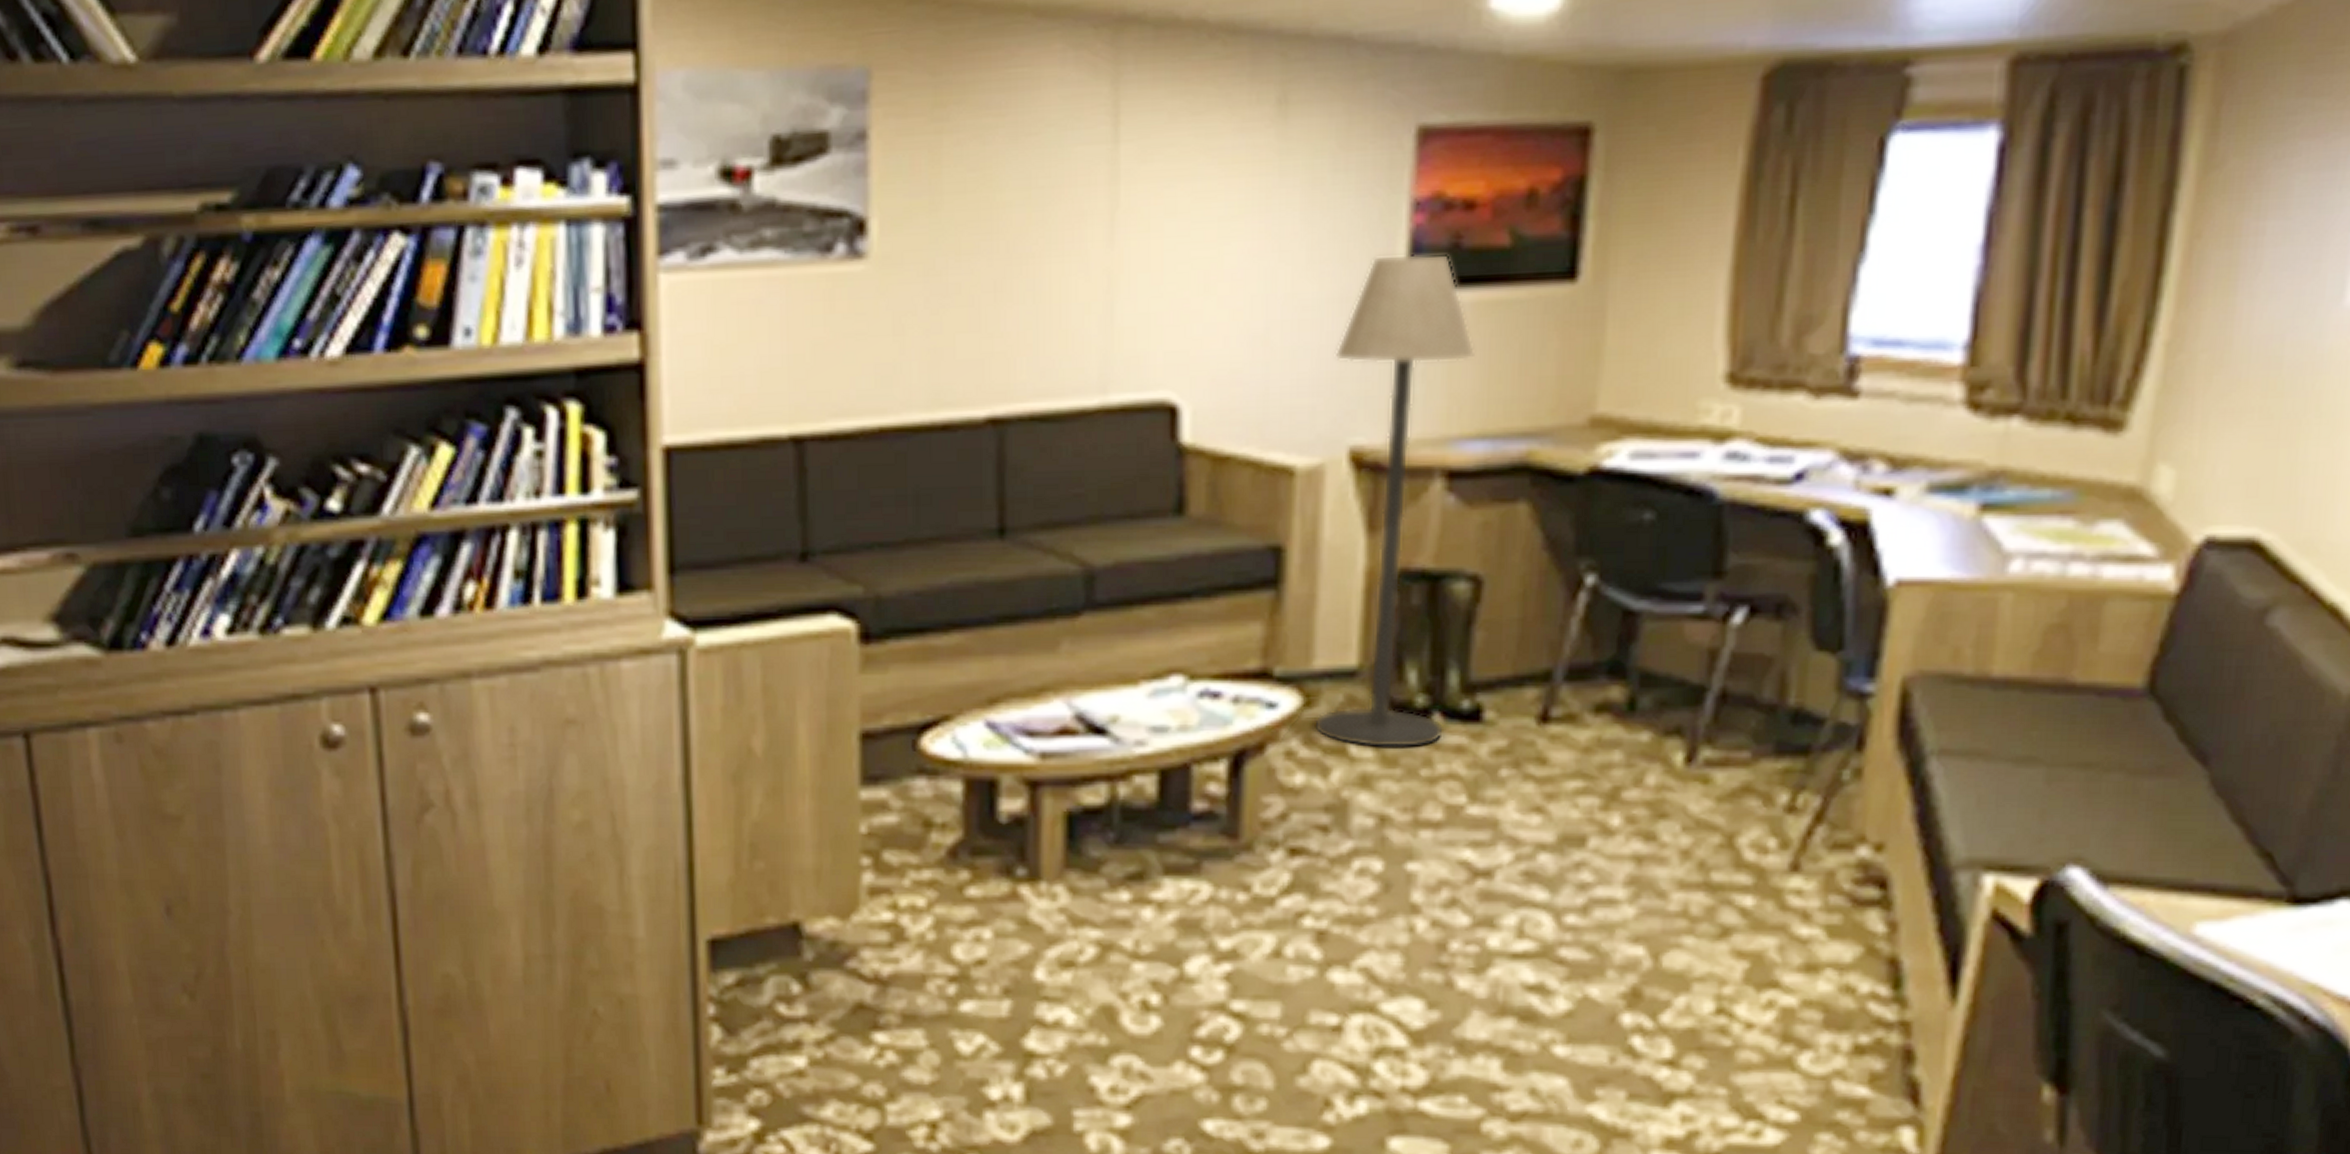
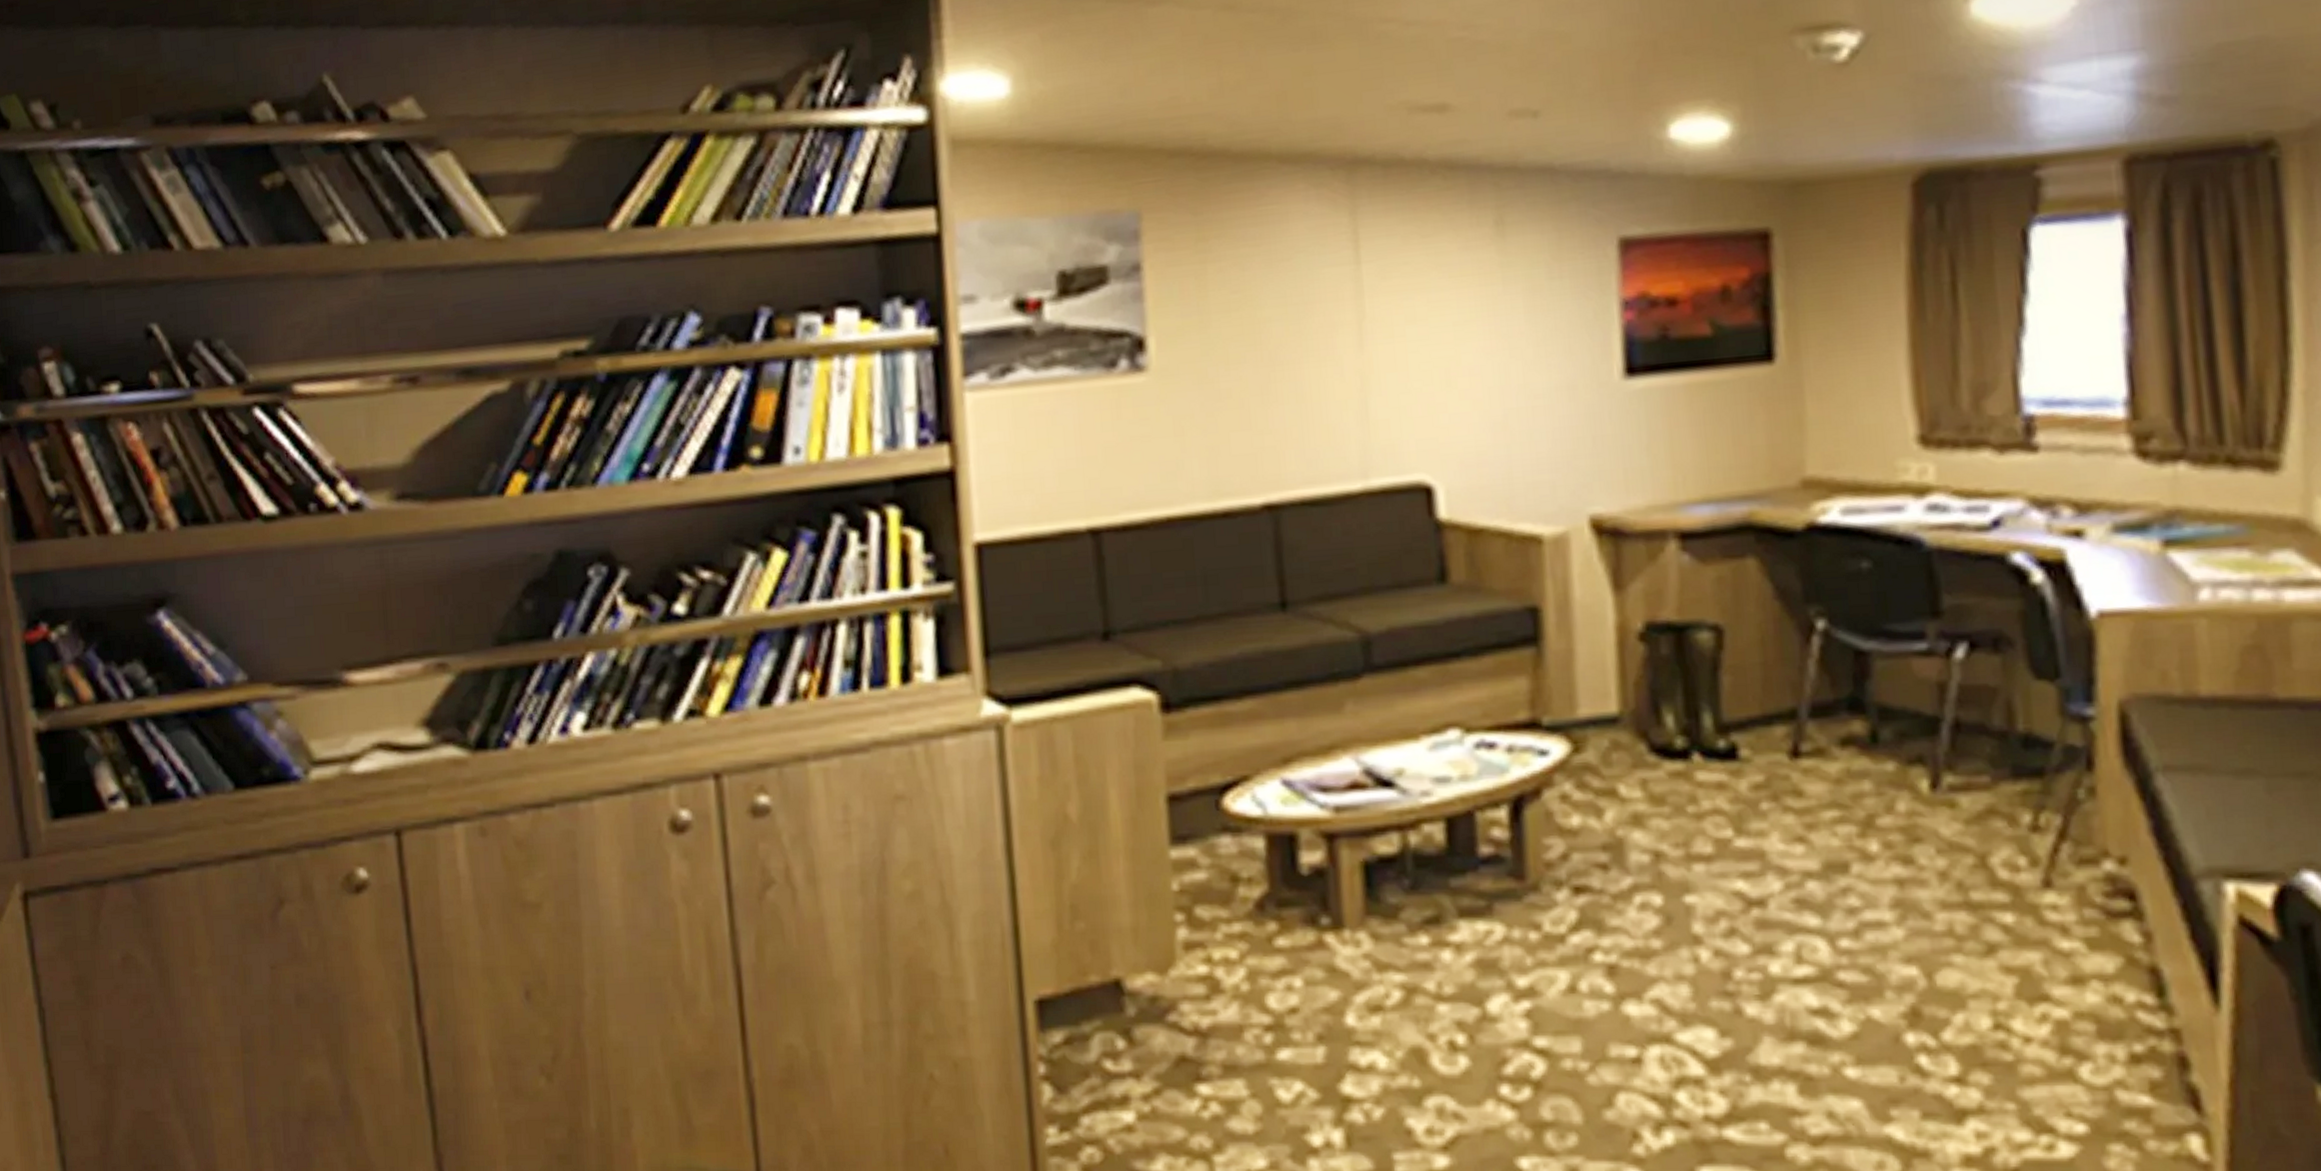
floor lamp: present [1313,253,1476,748] -> none [1567,344,1706,789]

